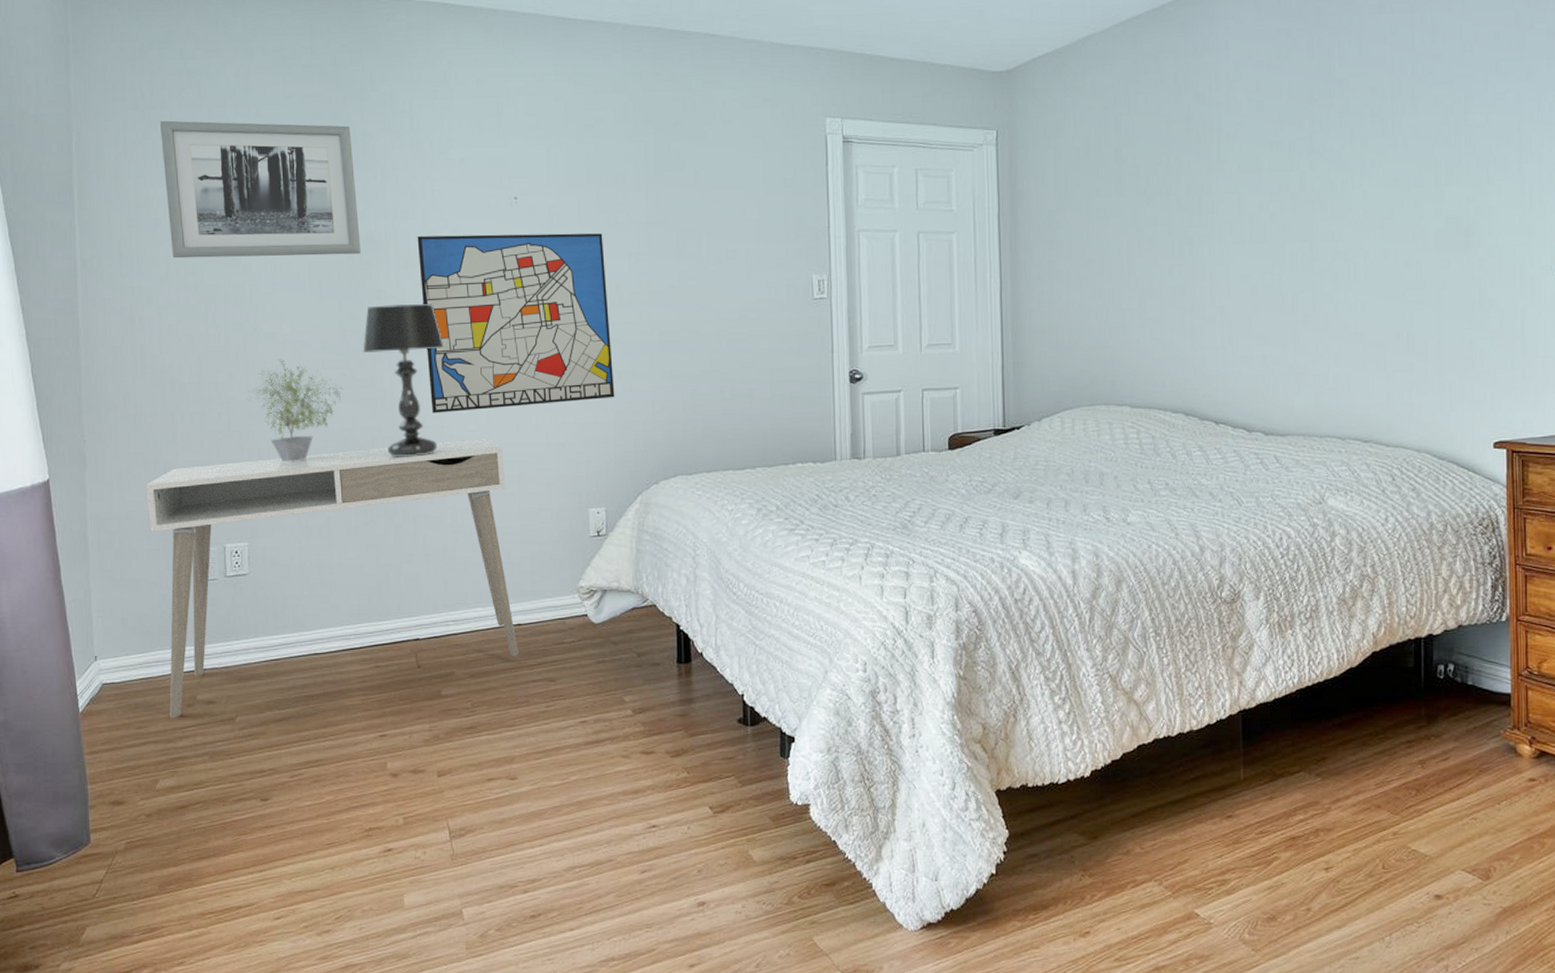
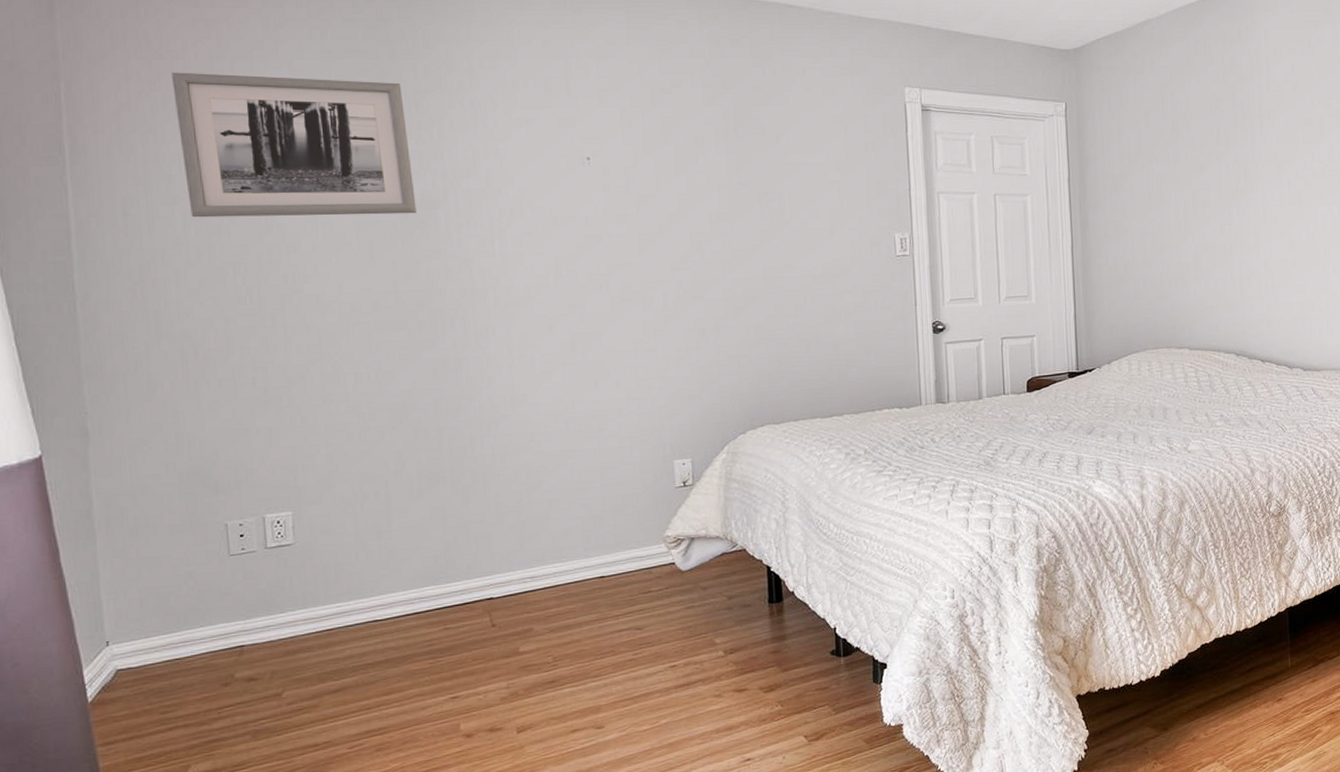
desk: present [146,437,519,718] -> none [166,394,603,699]
potted plant: present [248,358,343,462] -> none [288,321,399,427]
table lamp: present [363,303,445,457] -> none [421,263,514,418]
wall art: present [417,233,615,413] -> none [480,193,699,373]

